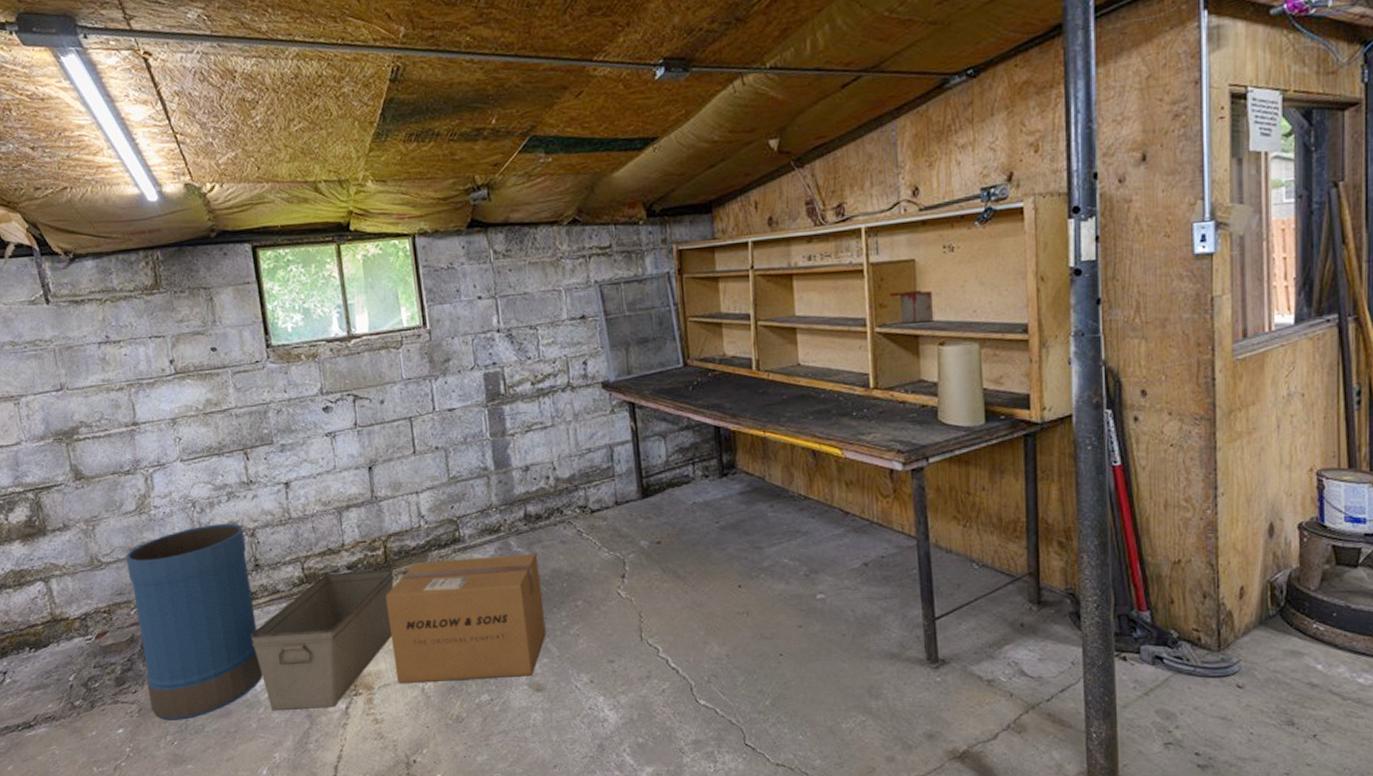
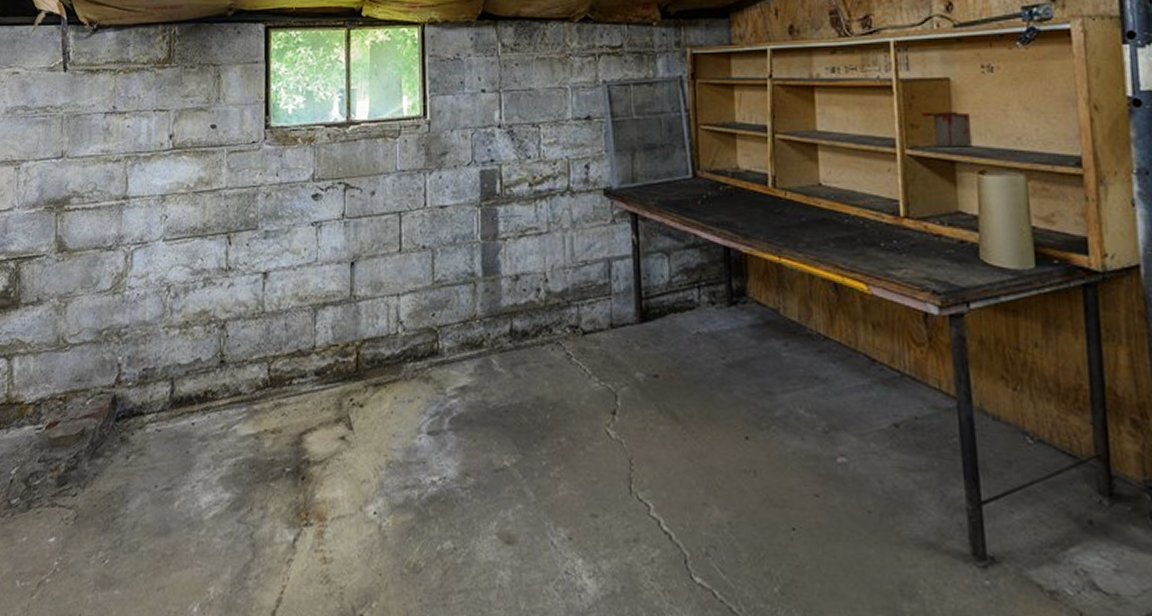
garbage can: present [125,523,263,721] -> none [88,311,215,534]
storage bin: present [250,568,394,710] -> none [203,377,364,538]
box: present [385,554,546,684] -> none [351,374,523,524]

